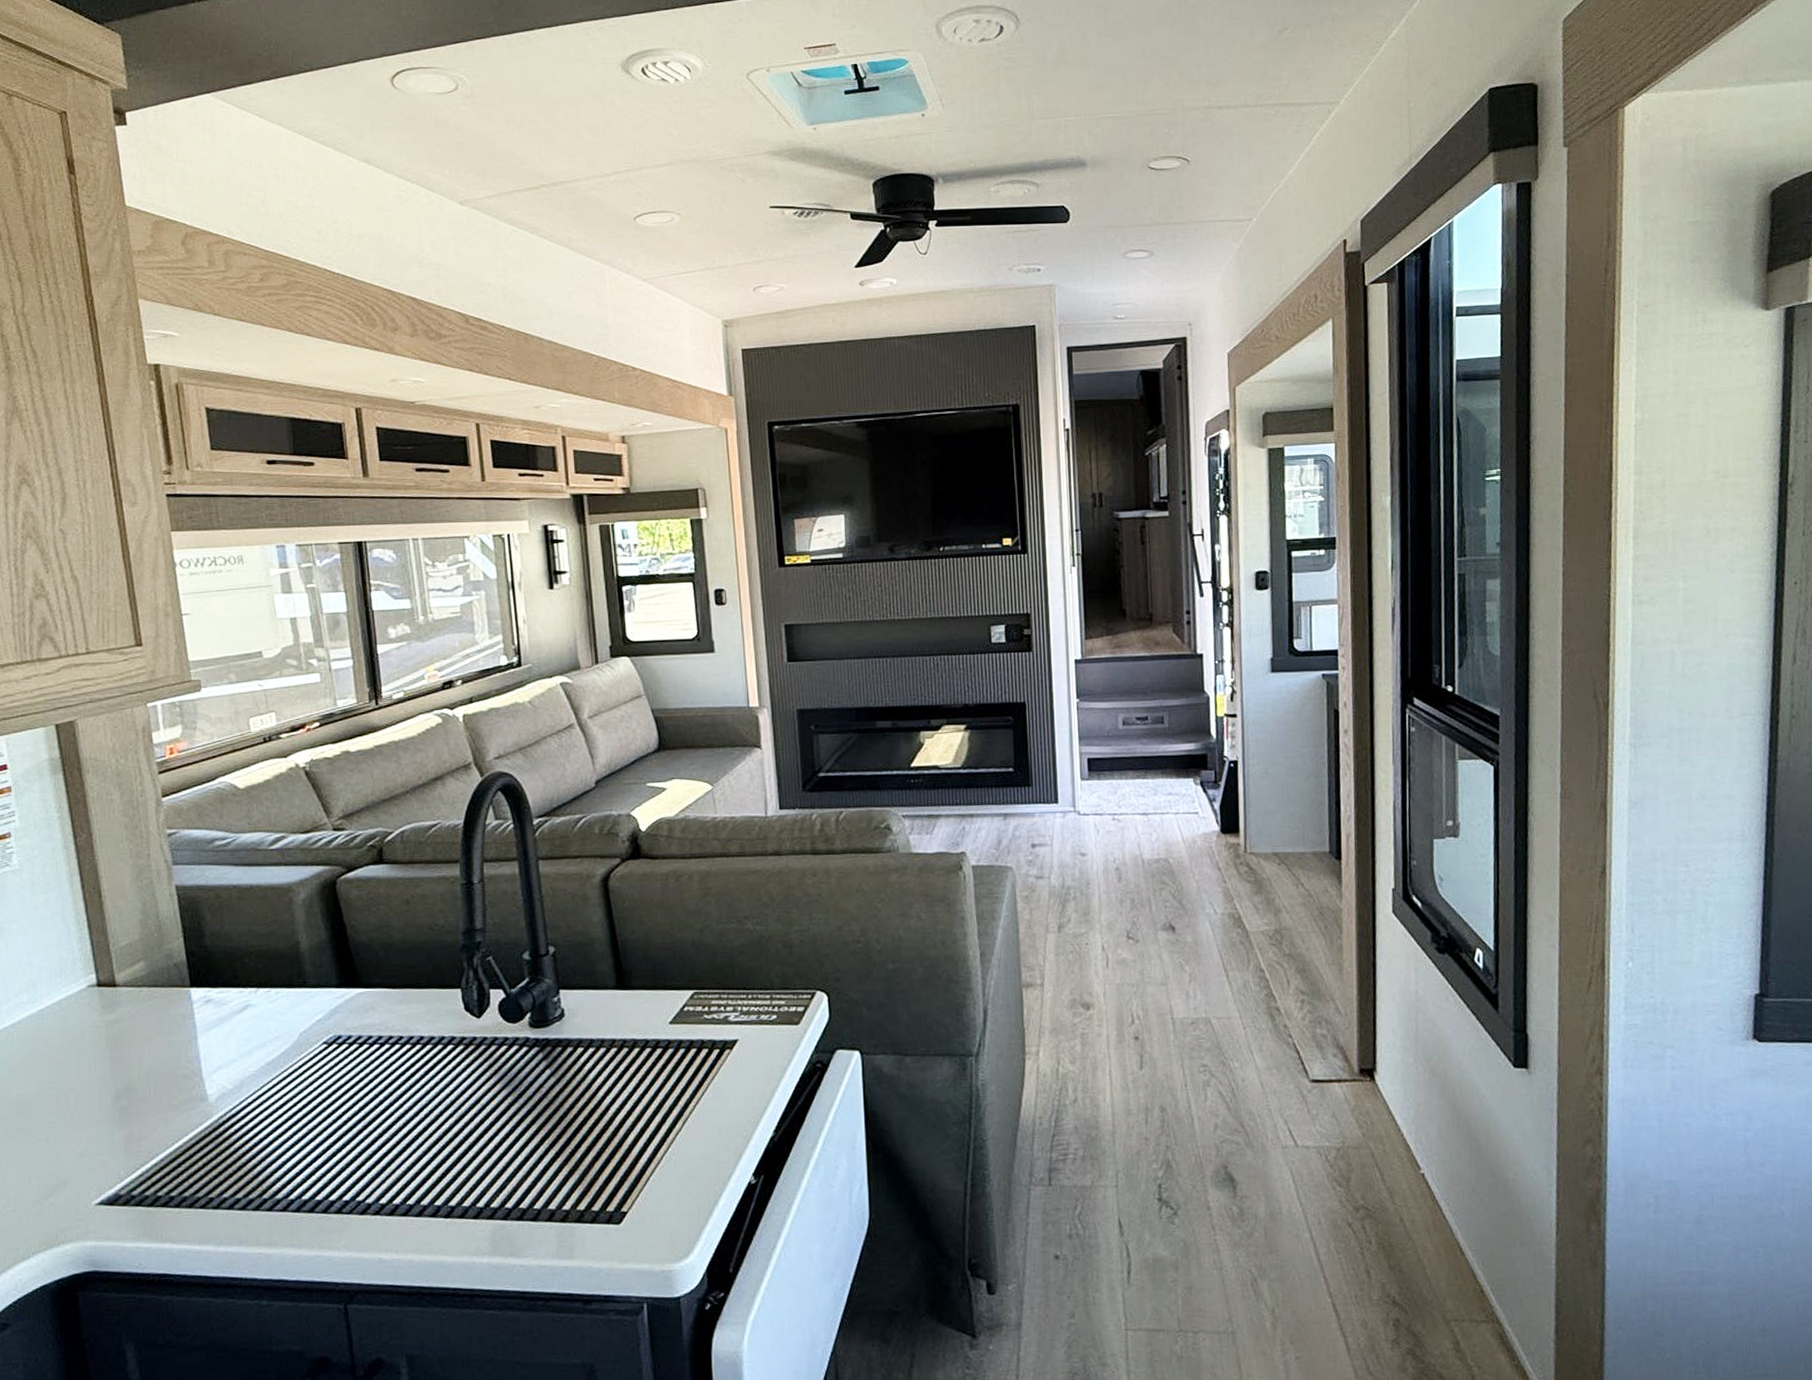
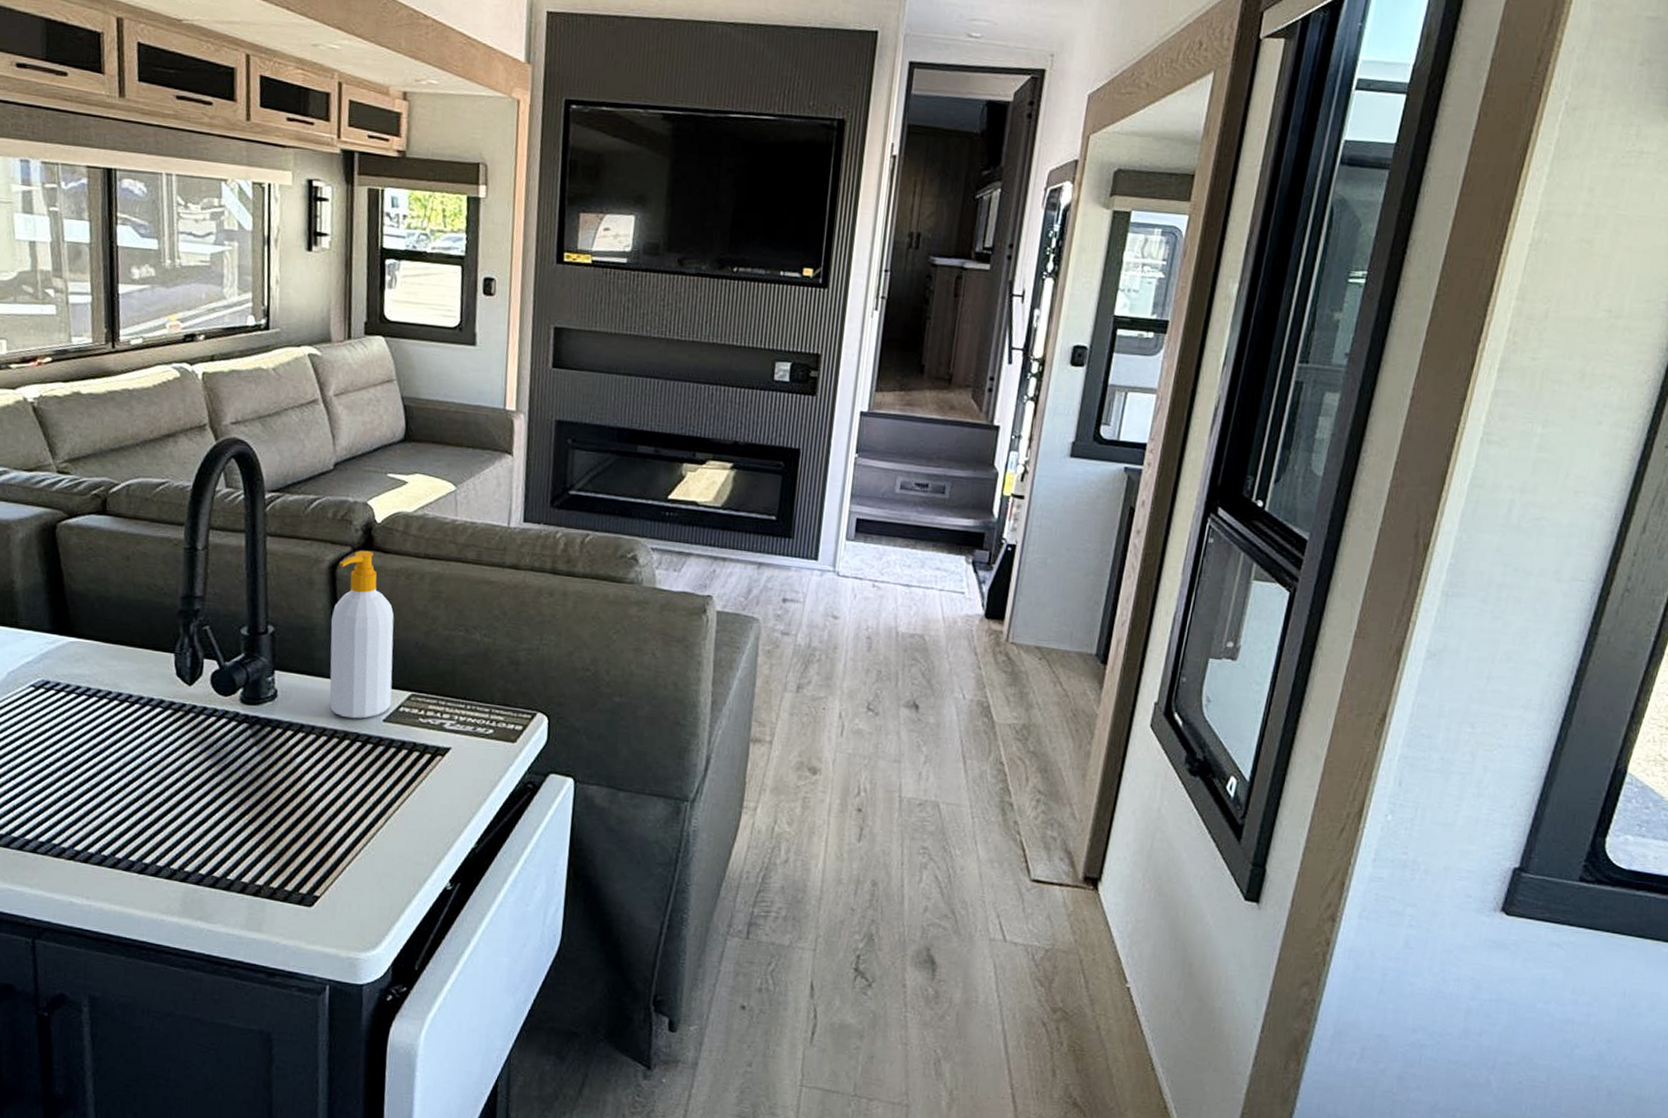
soap bottle: none [608,859,676,1026] -> present [329,550,394,719]

